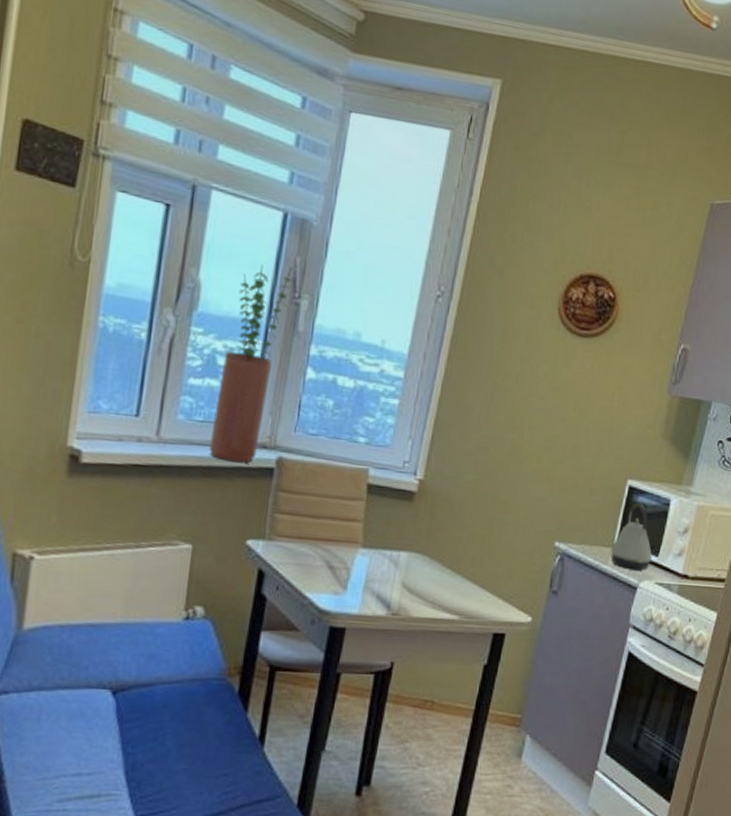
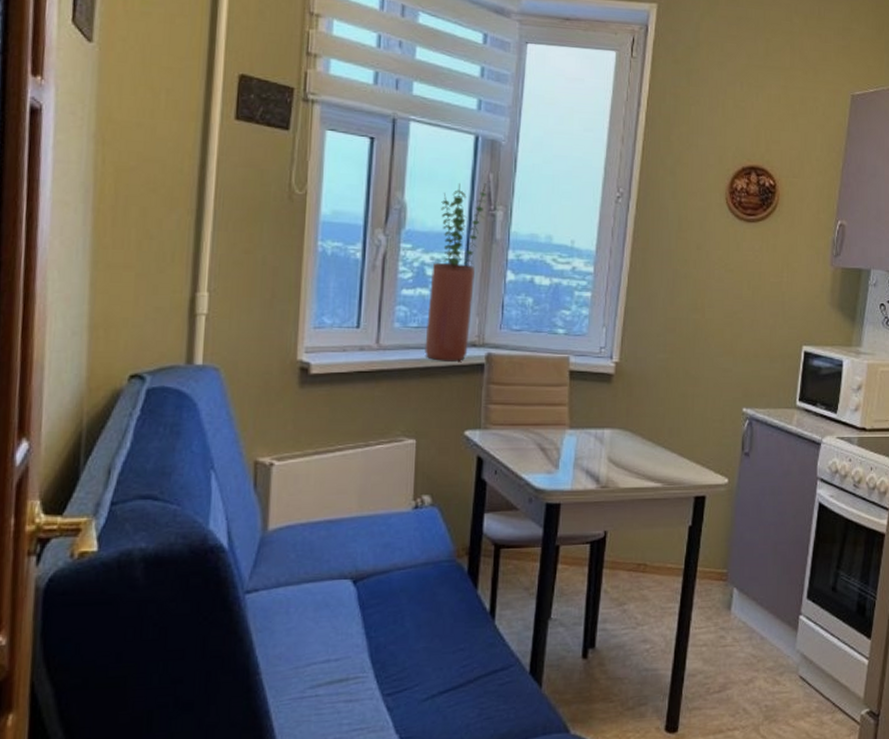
kettle: present [610,502,652,571] -> none [793,366,831,428]

